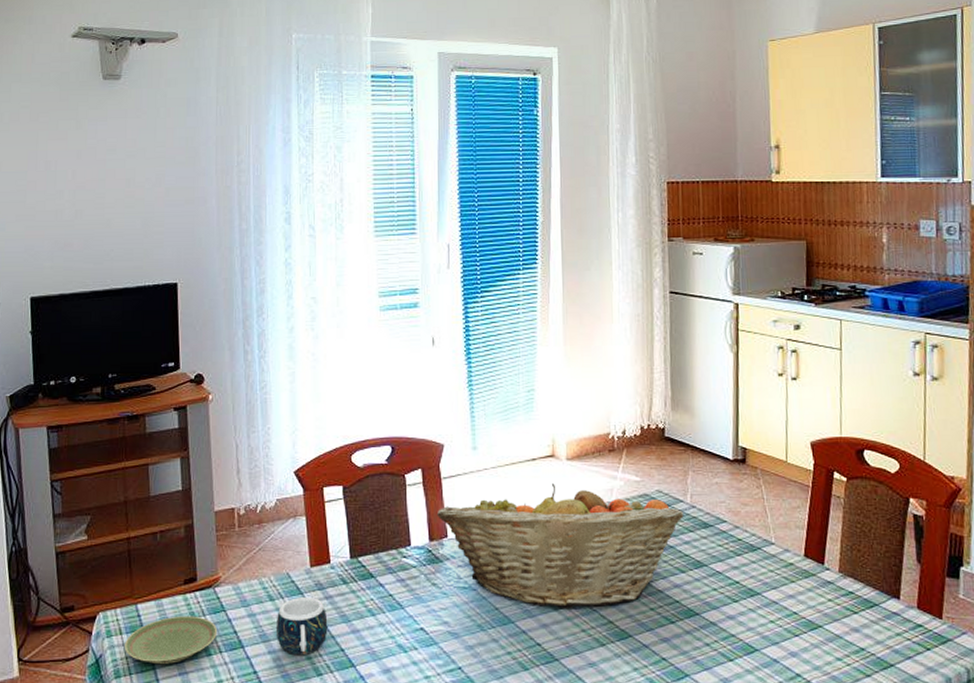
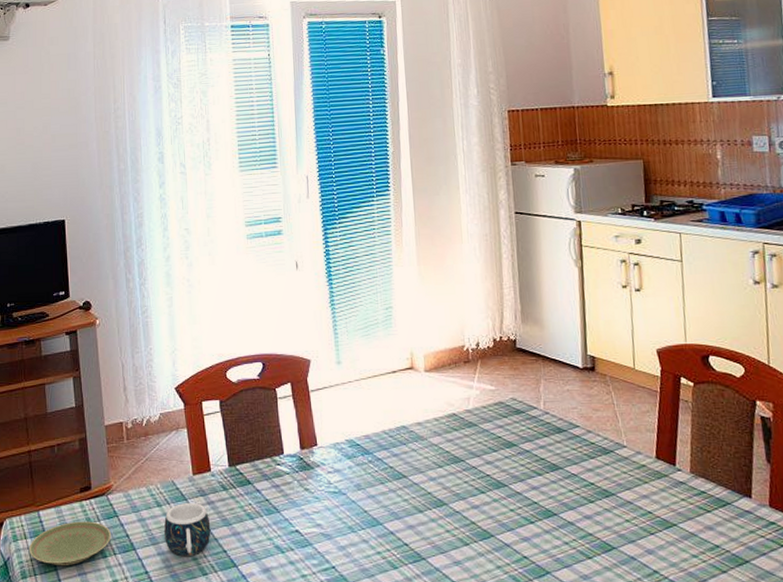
fruit basket: present [436,483,684,608] -> none [306,394,539,510]

